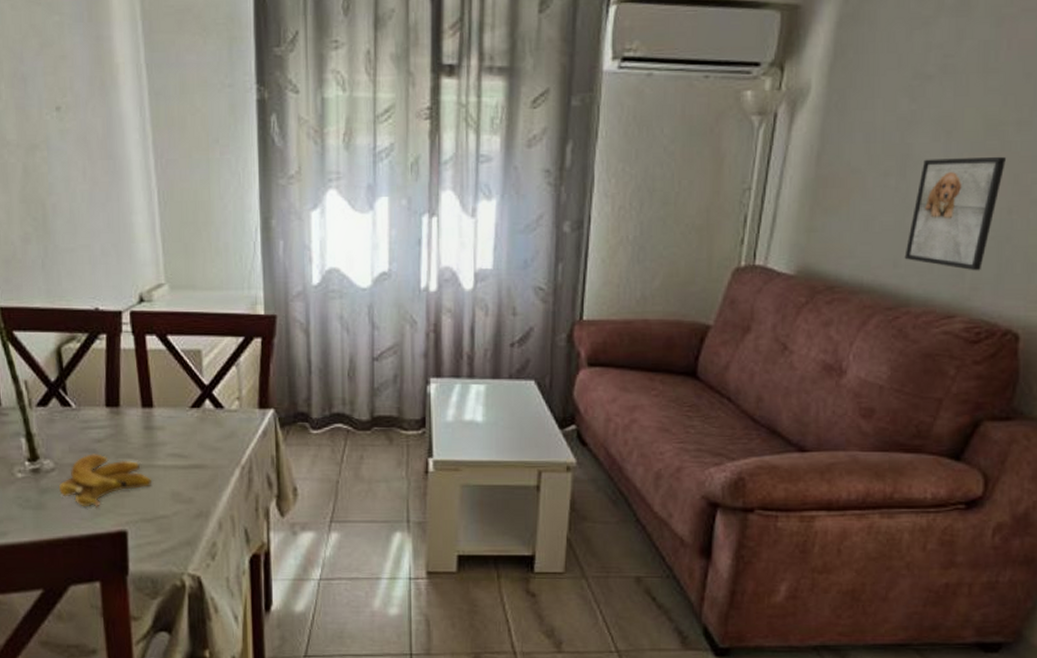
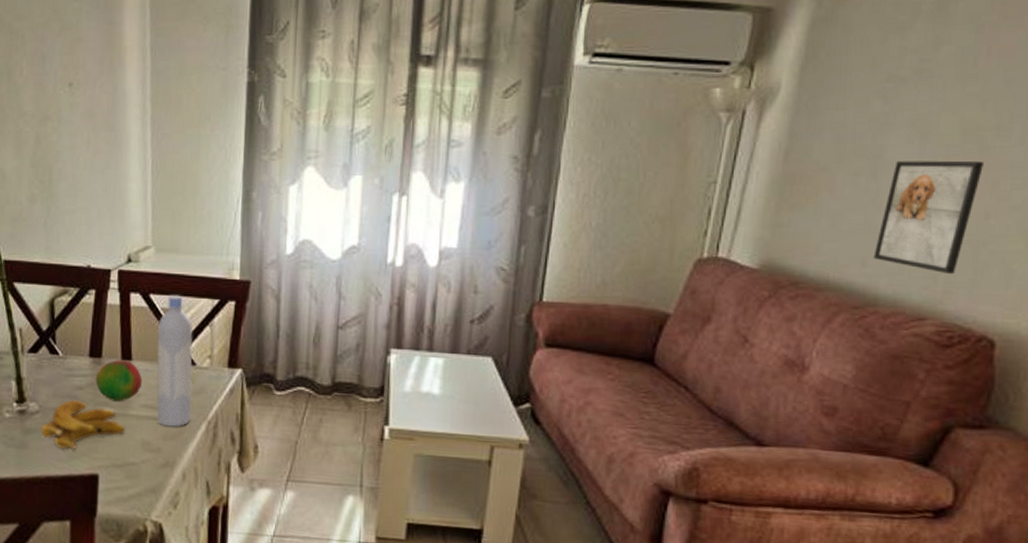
fruit: none [115,408,167,452] -> present [95,360,143,402]
bottle: none [178,335,223,475] -> present [156,295,193,427]

